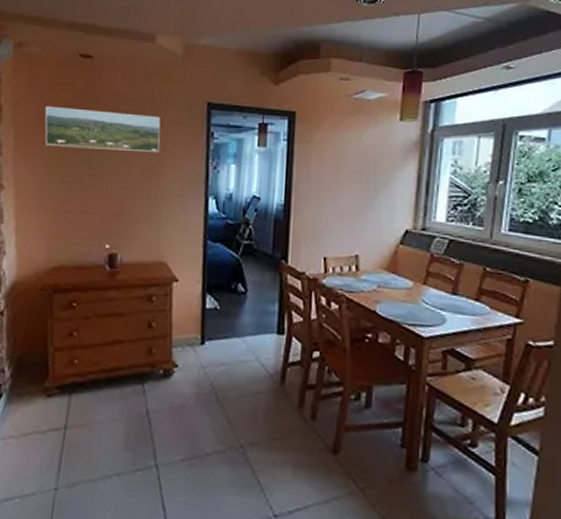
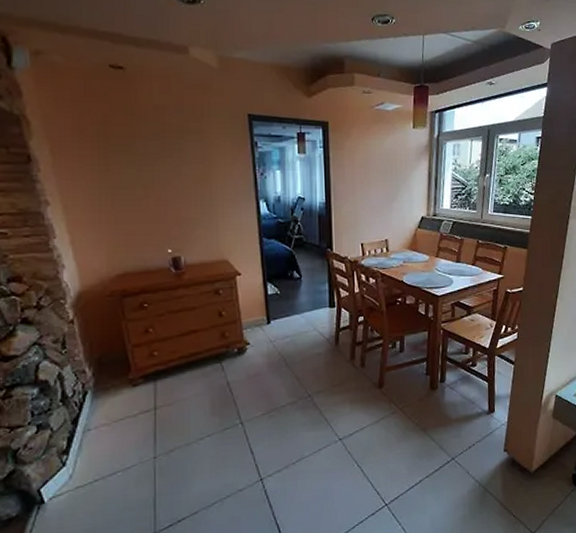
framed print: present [44,105,161,154] -> none [81,118,208,163]

